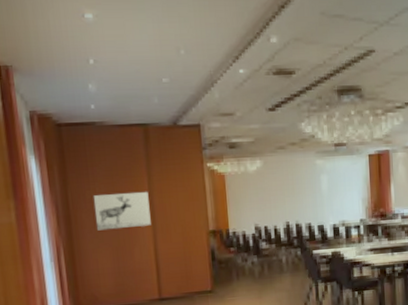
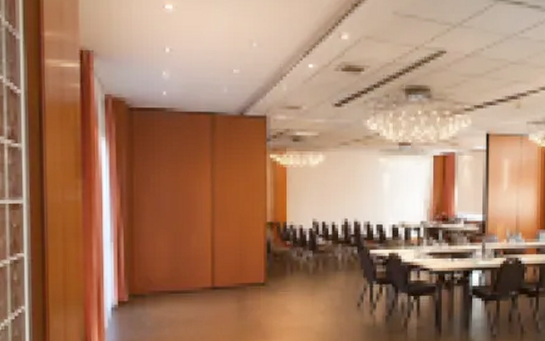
wall art: present [93,191,151,231] -> none [156,178,210,215]

